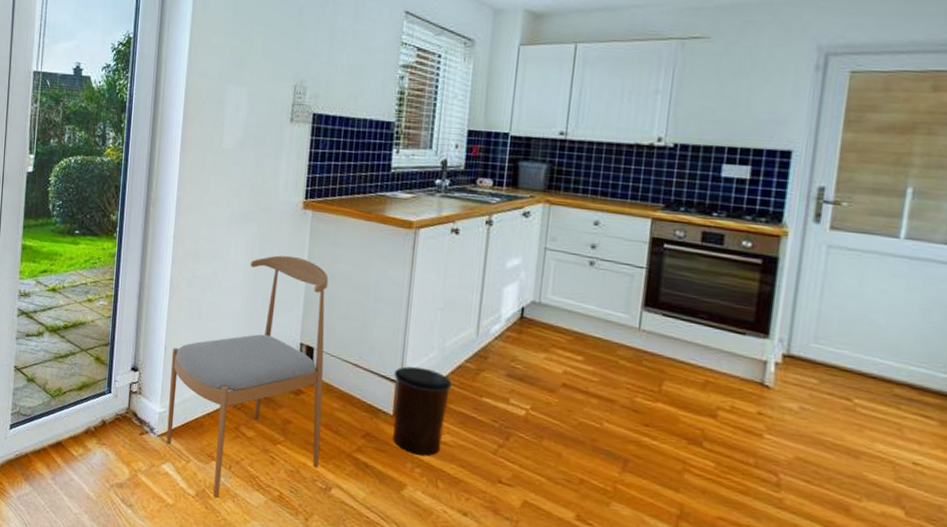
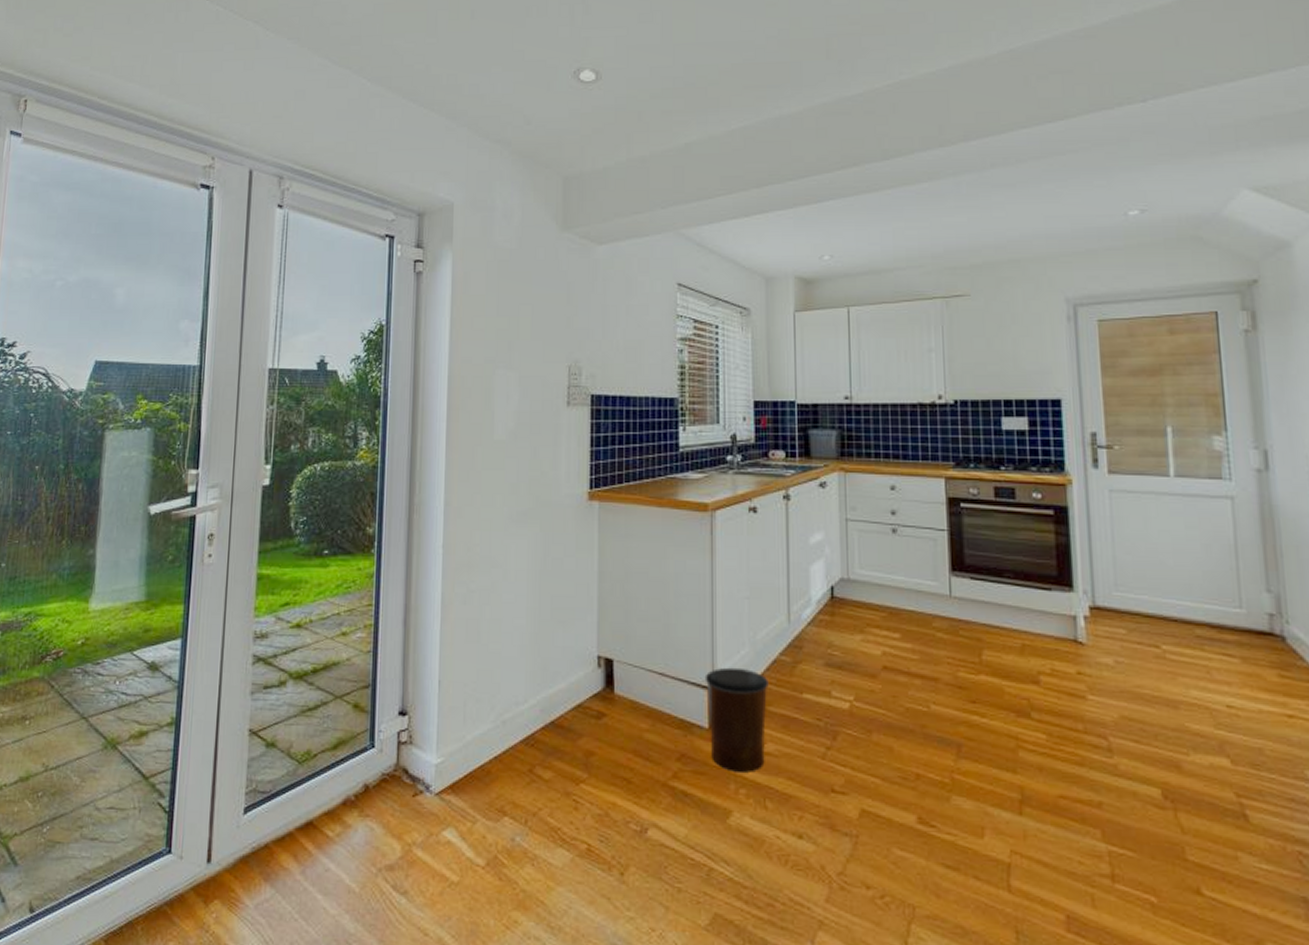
dining chair: present [166,255,329,498] -> none [446,555,630,864]

